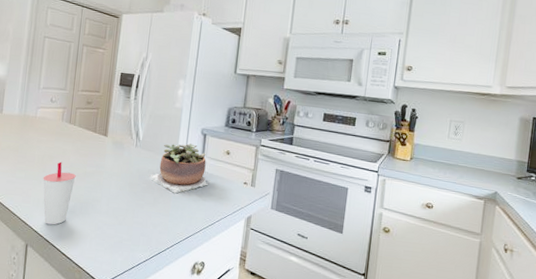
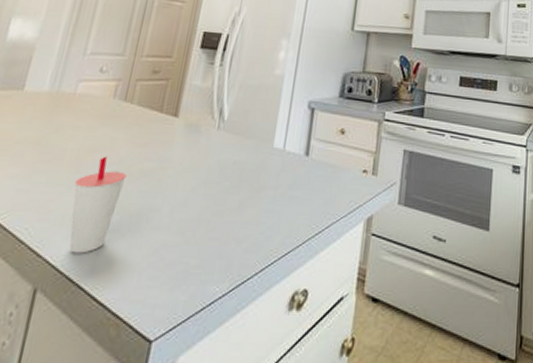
succulent plant: present [149,143,212,194] -> none [234,122,320,192]

